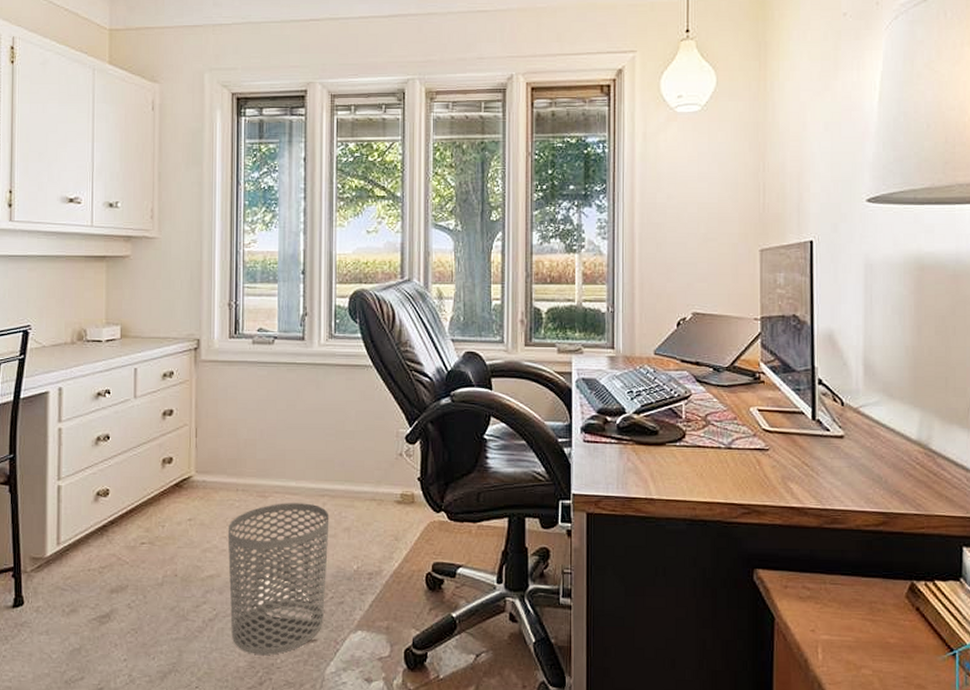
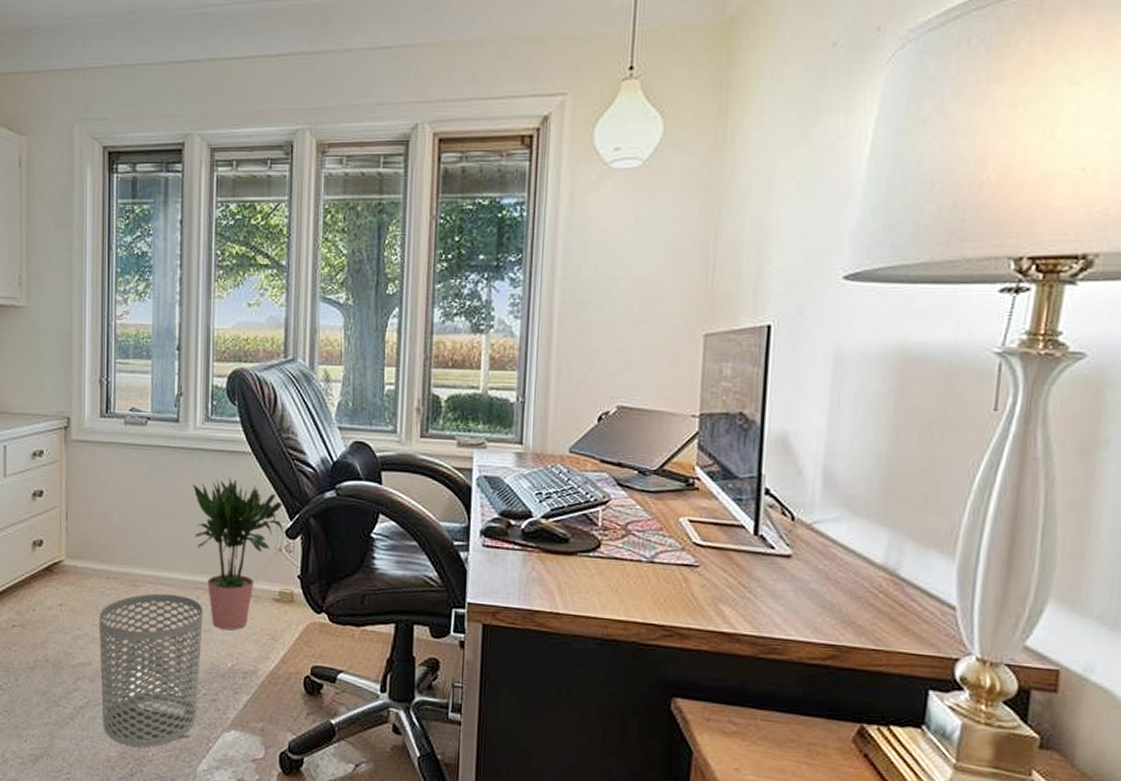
potted plant: none [318,389,405,533] -> present [193,477,285,630]

